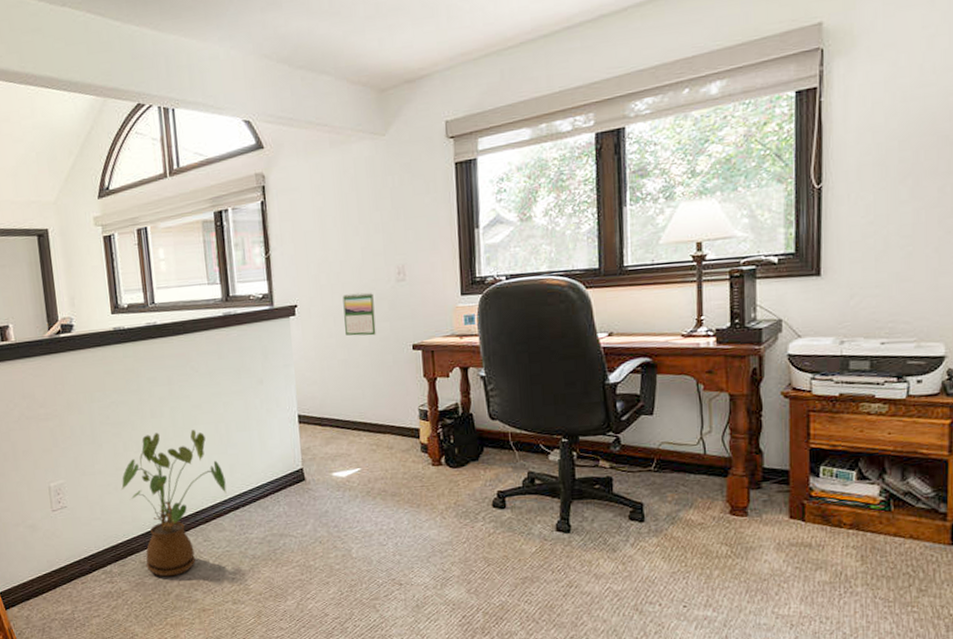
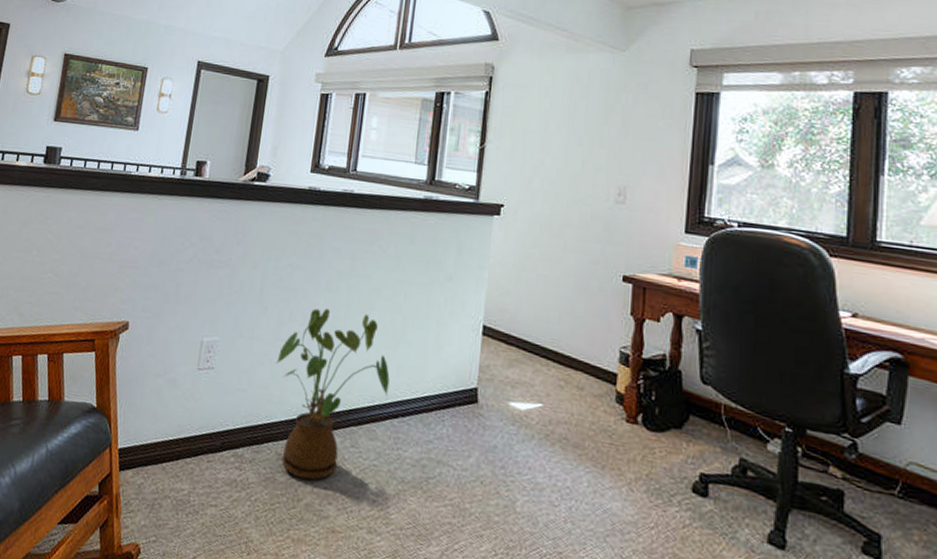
calendar: present [342,292,376,336] -> none [551,205,588,256]

